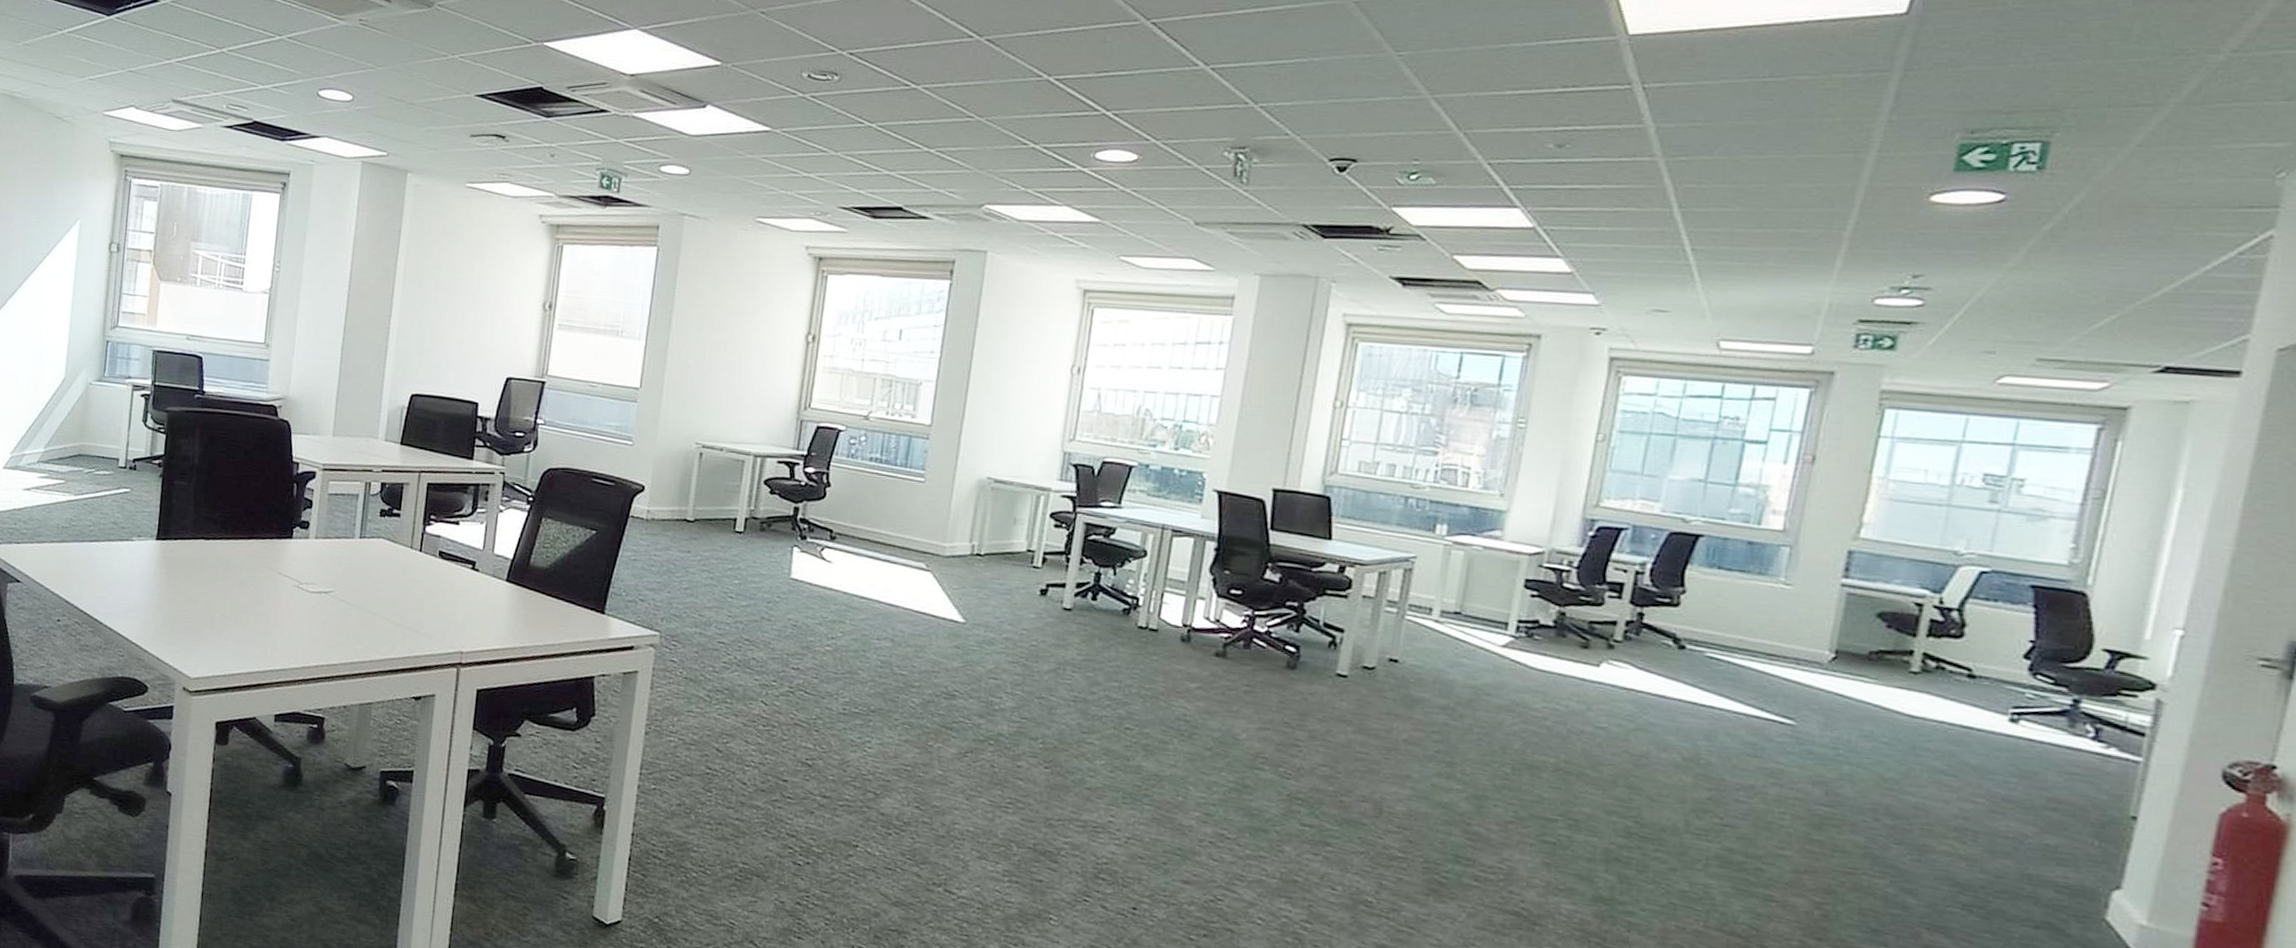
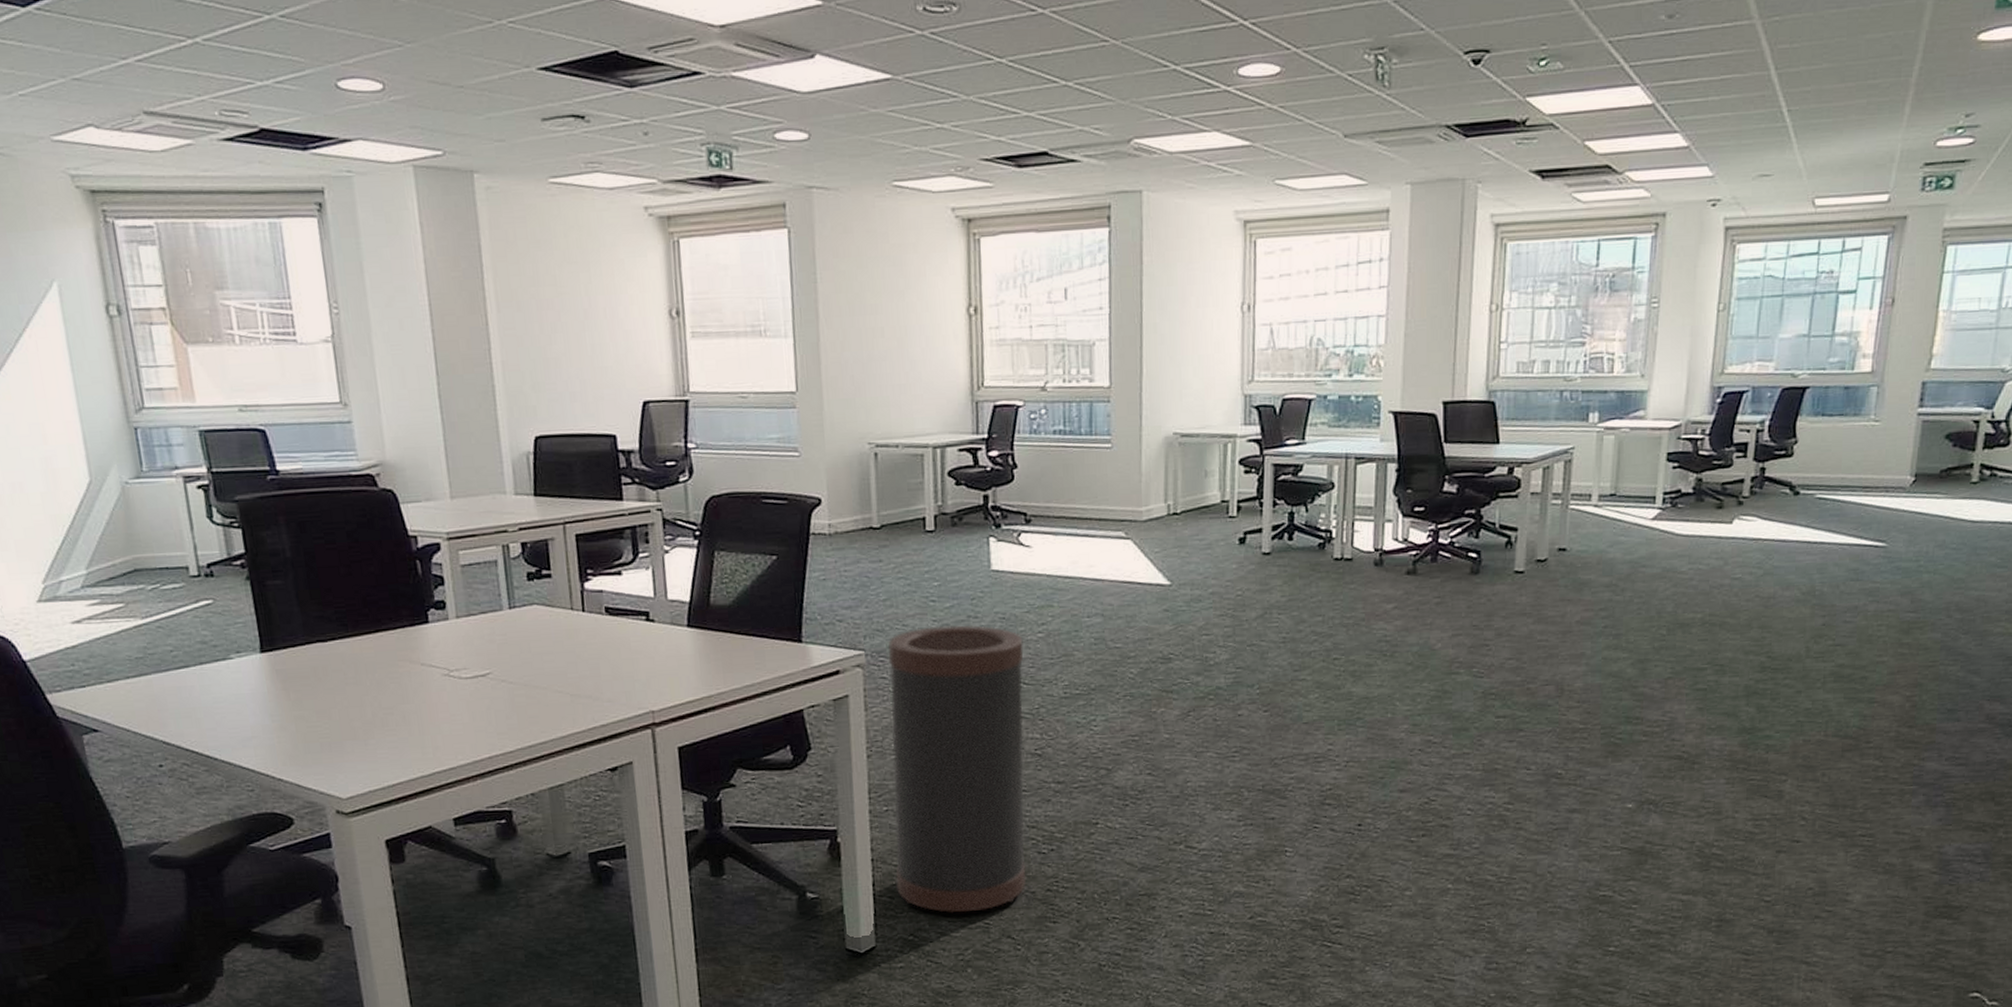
trash can: none [651,620,811,909] -> present [888,625,1026,913]

